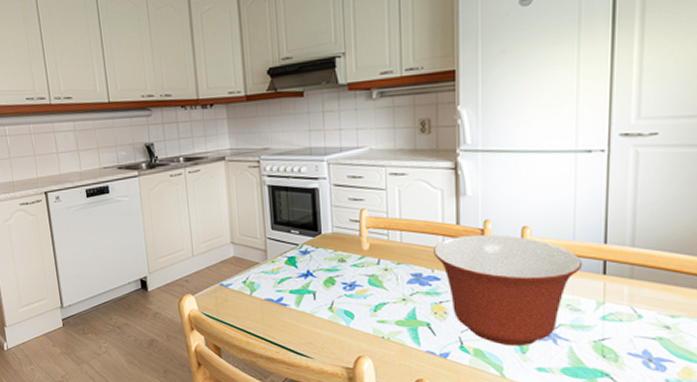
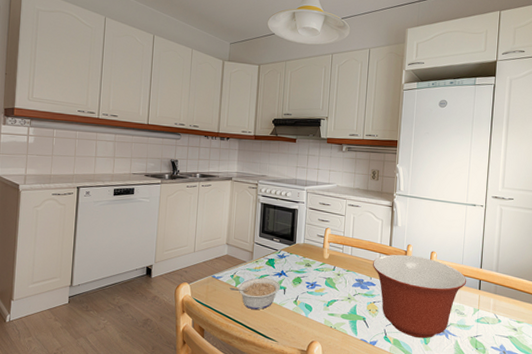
legume: none [243,281,308,322] -> present [229,277,280,310]

